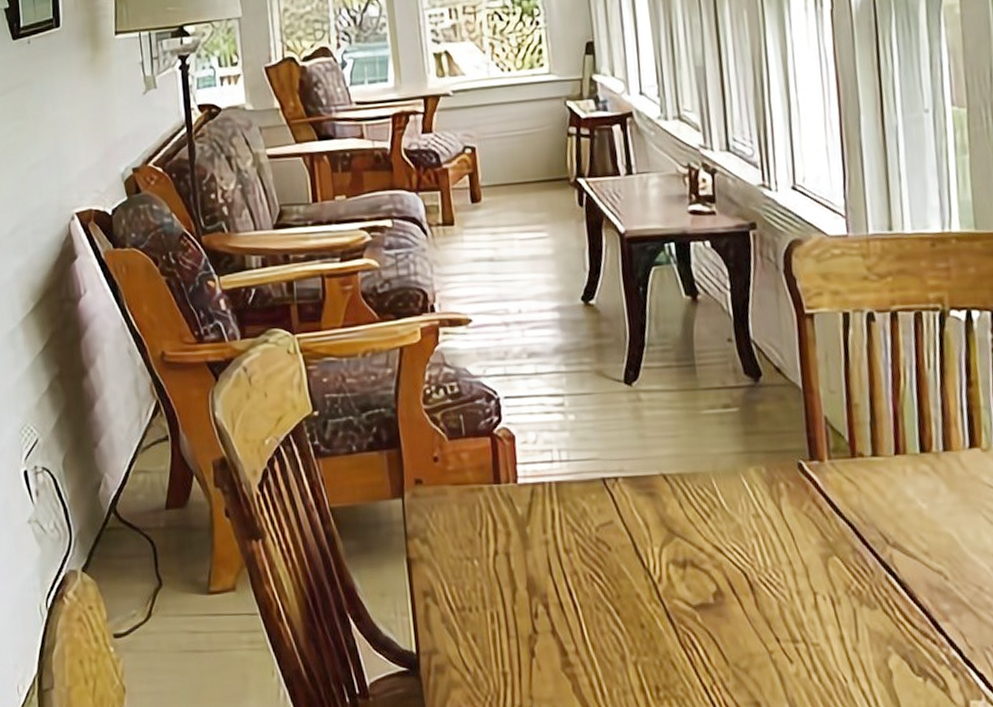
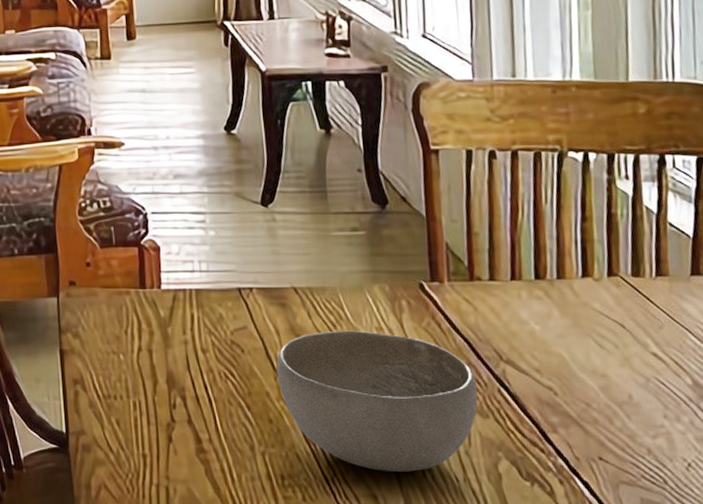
bowl: none [646,519,865,675] -> present [276,330,478,472]

